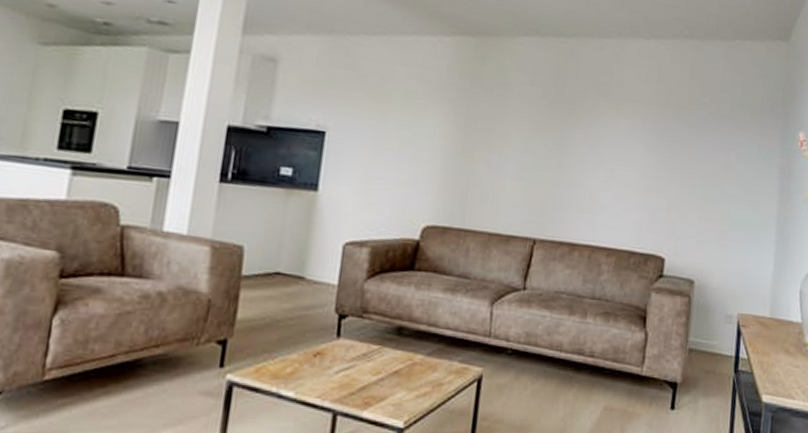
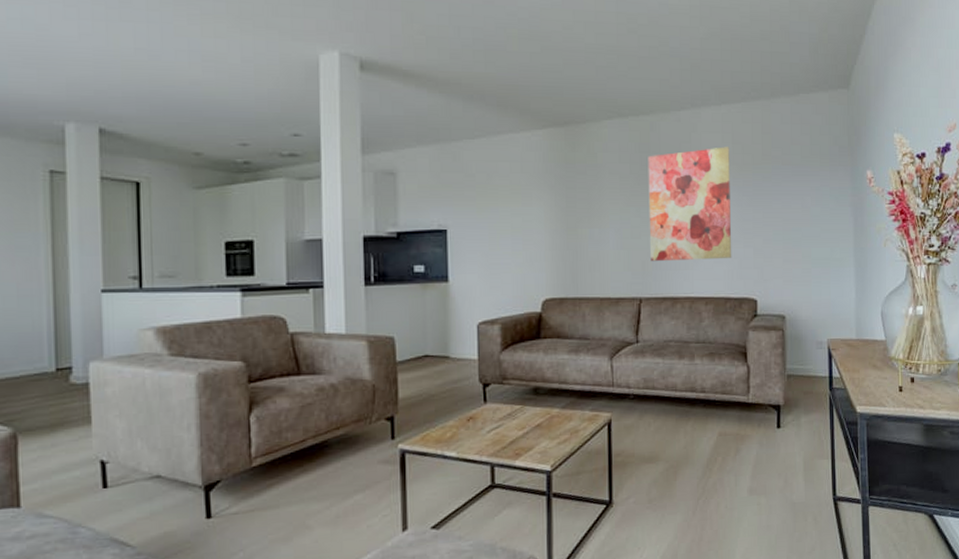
wall art: none [552,82,654,208] -> present [648,147,732,262]

